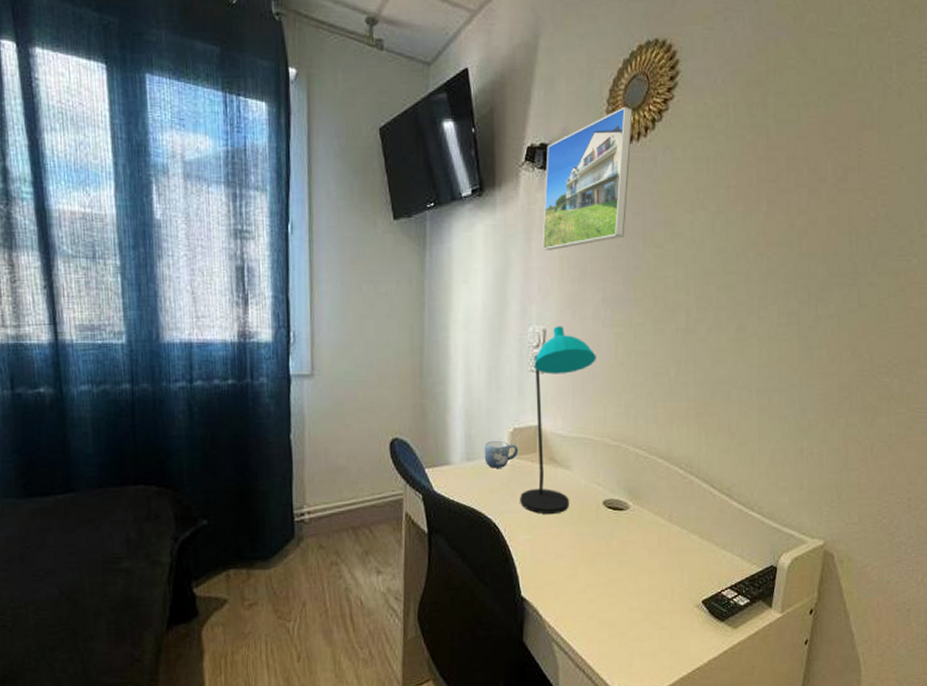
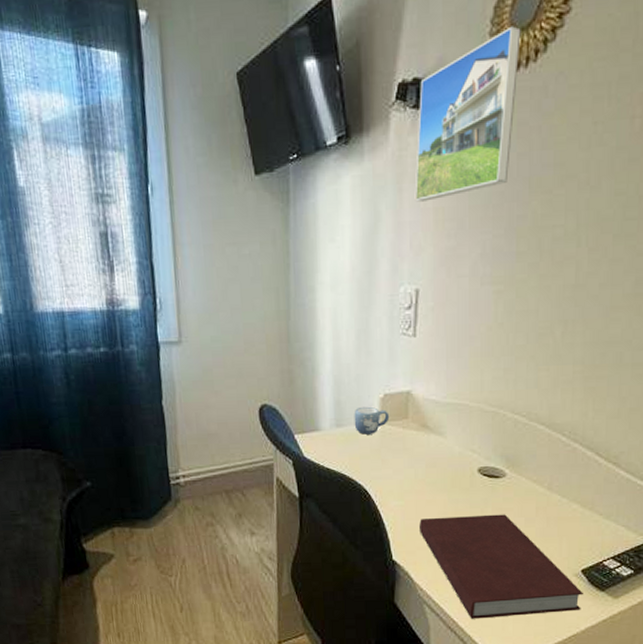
desk lamp: present [520,326,596,515] -> none [391,285,473,481]
notebook: none [548,546,705,656] -> present [419,514,583,619]

